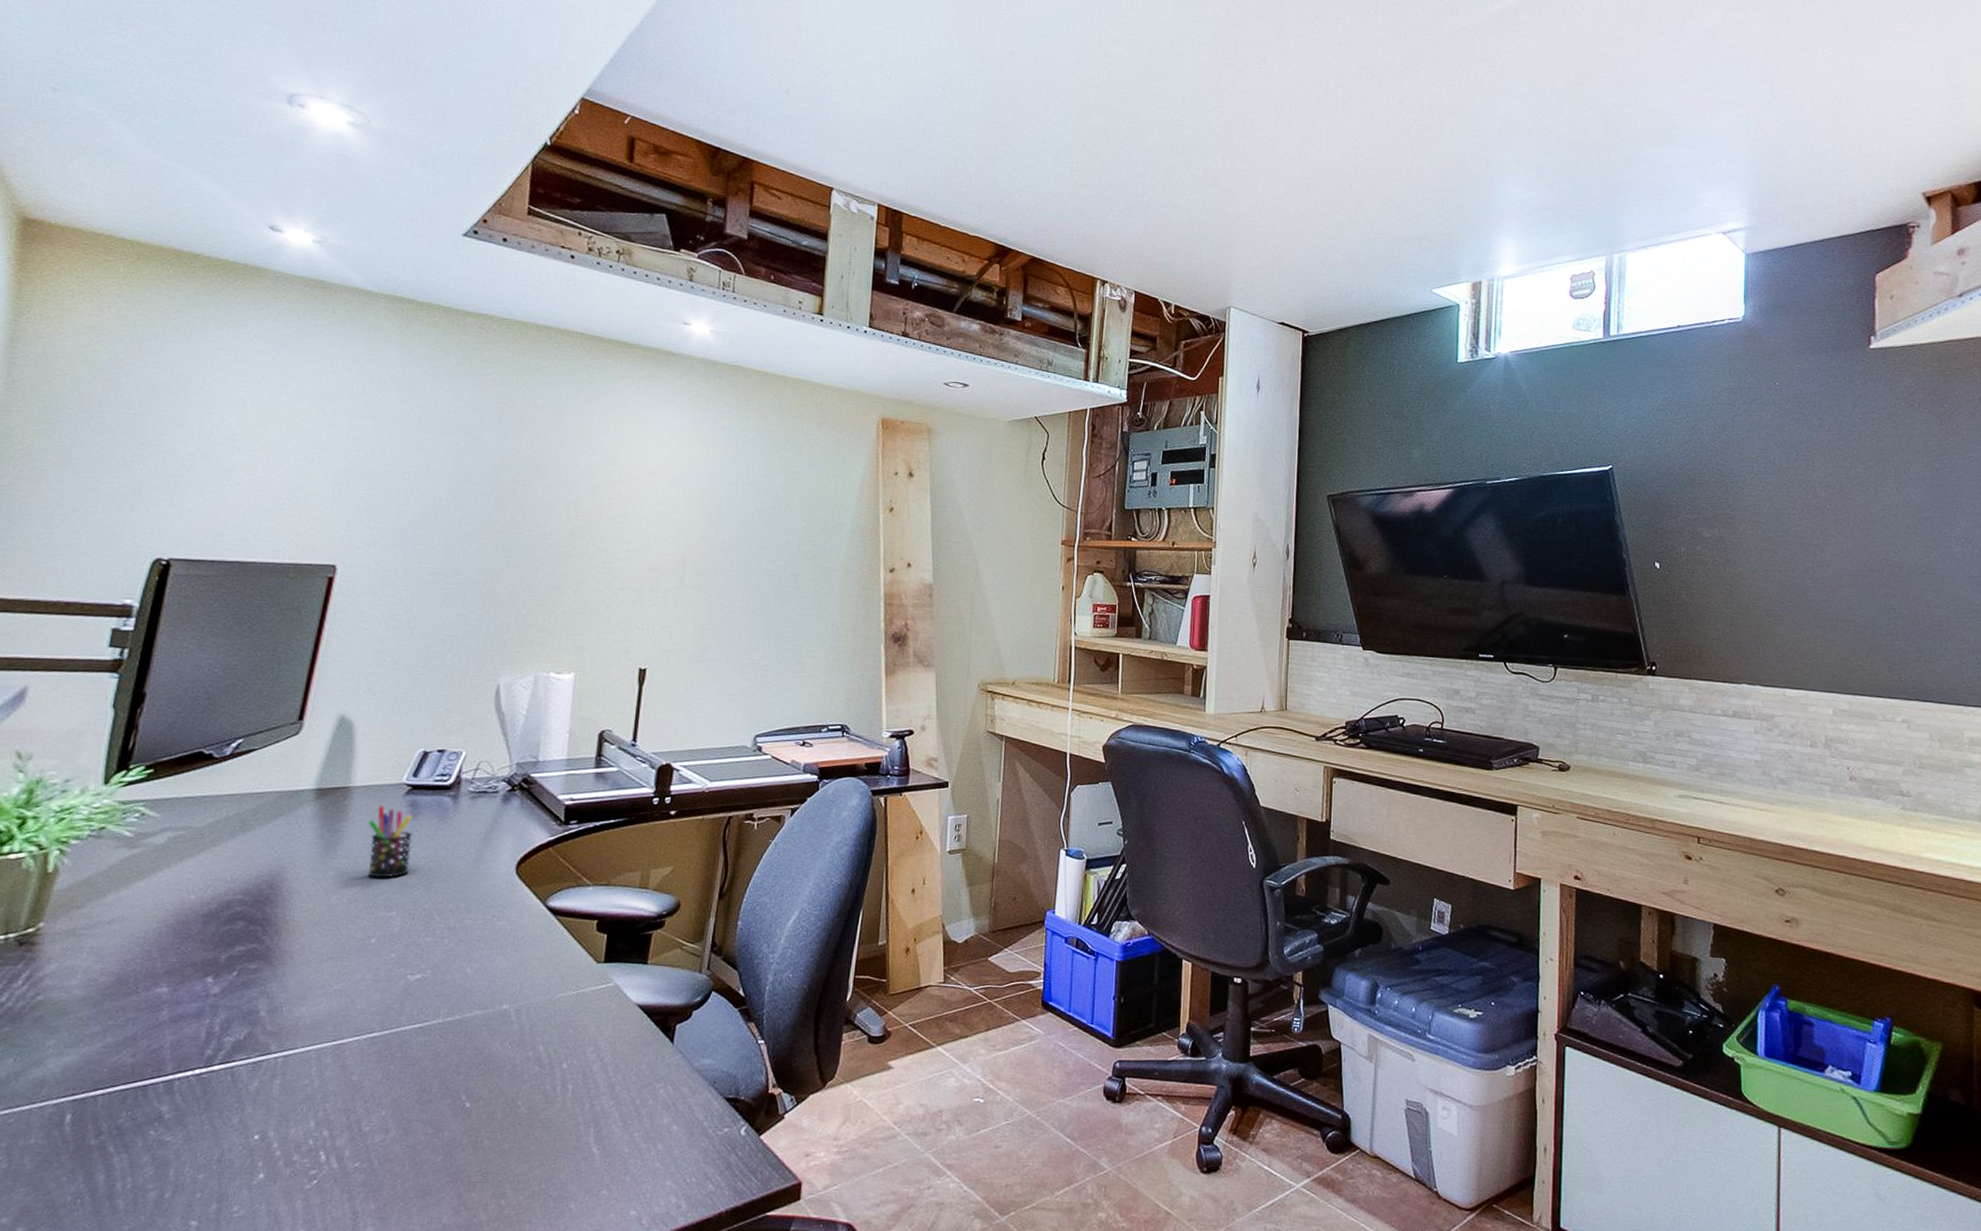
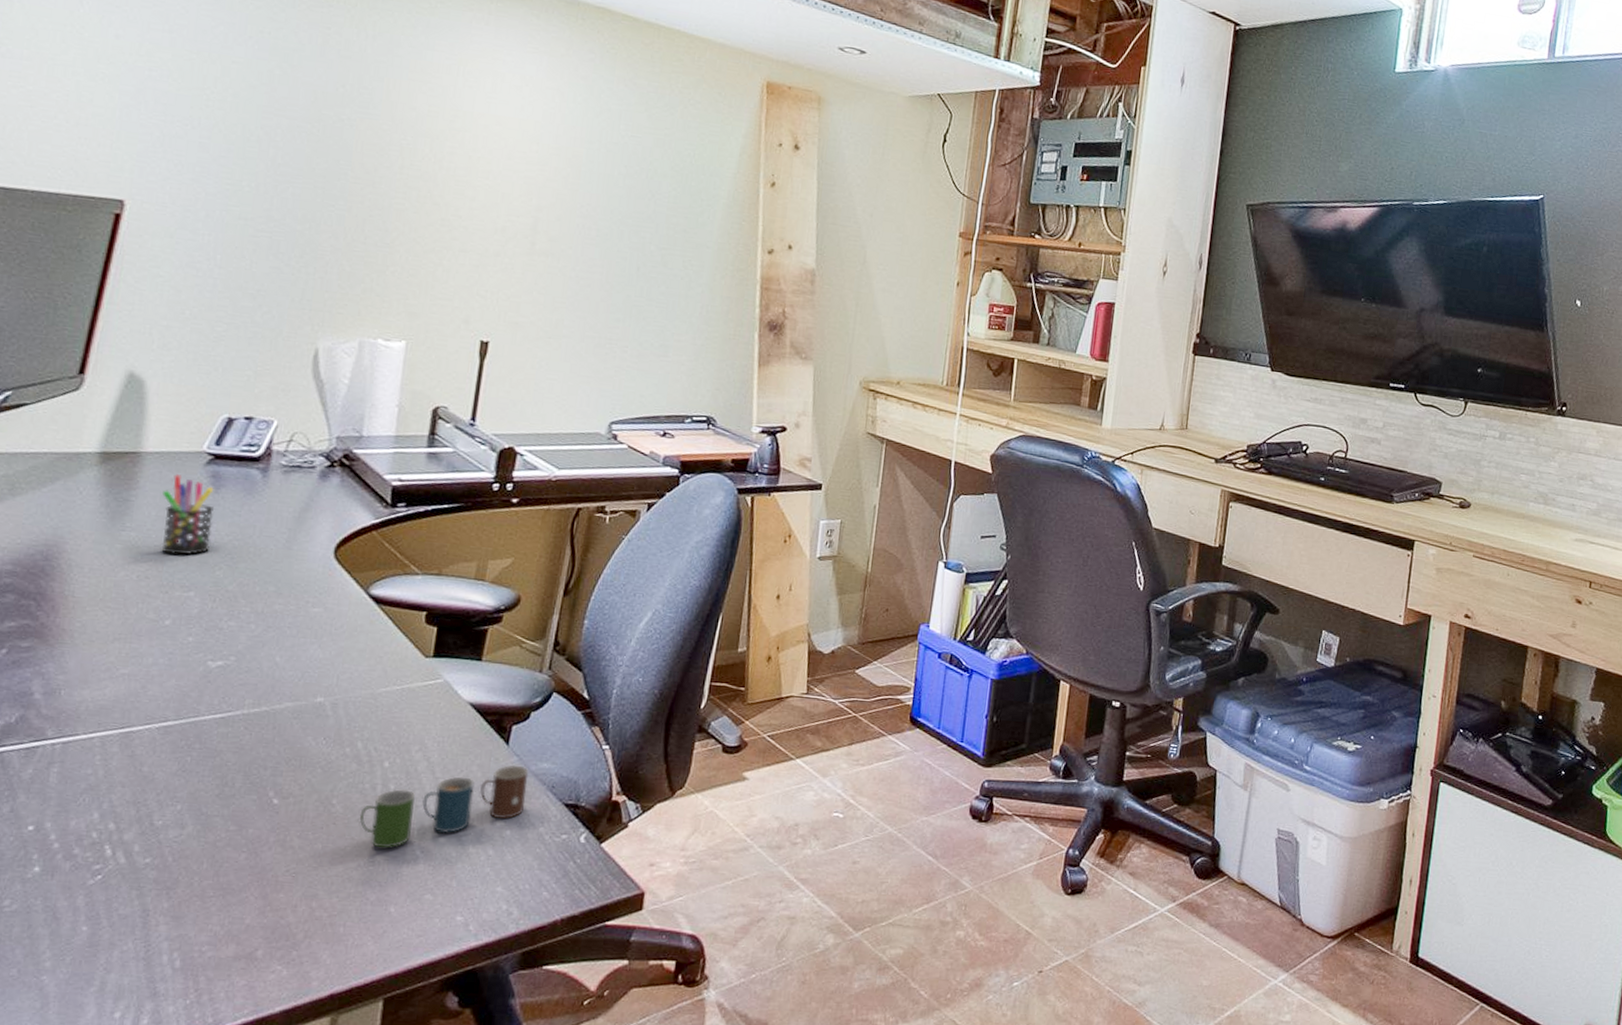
cup: none [542,1062,693,1147] -> present [359,765,529,848]

